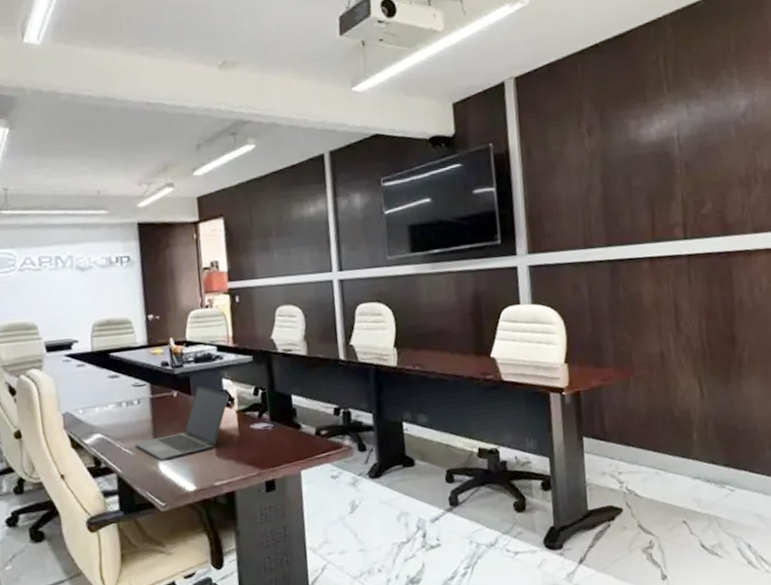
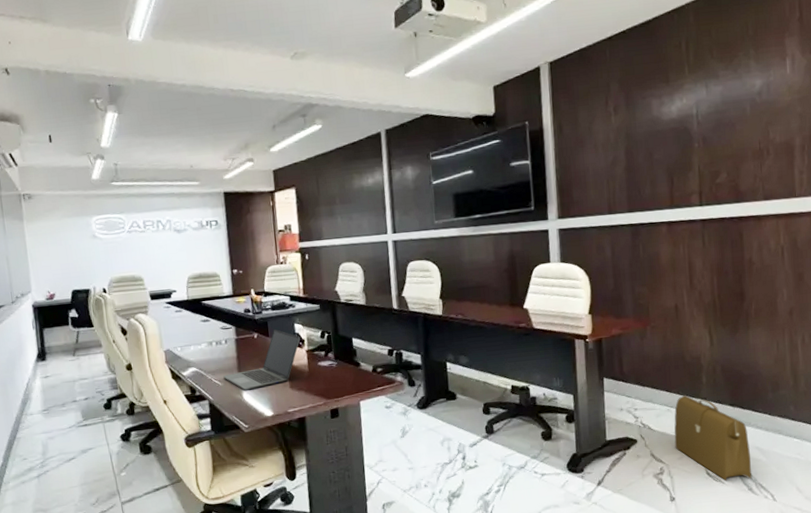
briefcase: none [663,455,751,554] -> present [674,395,752,481]

